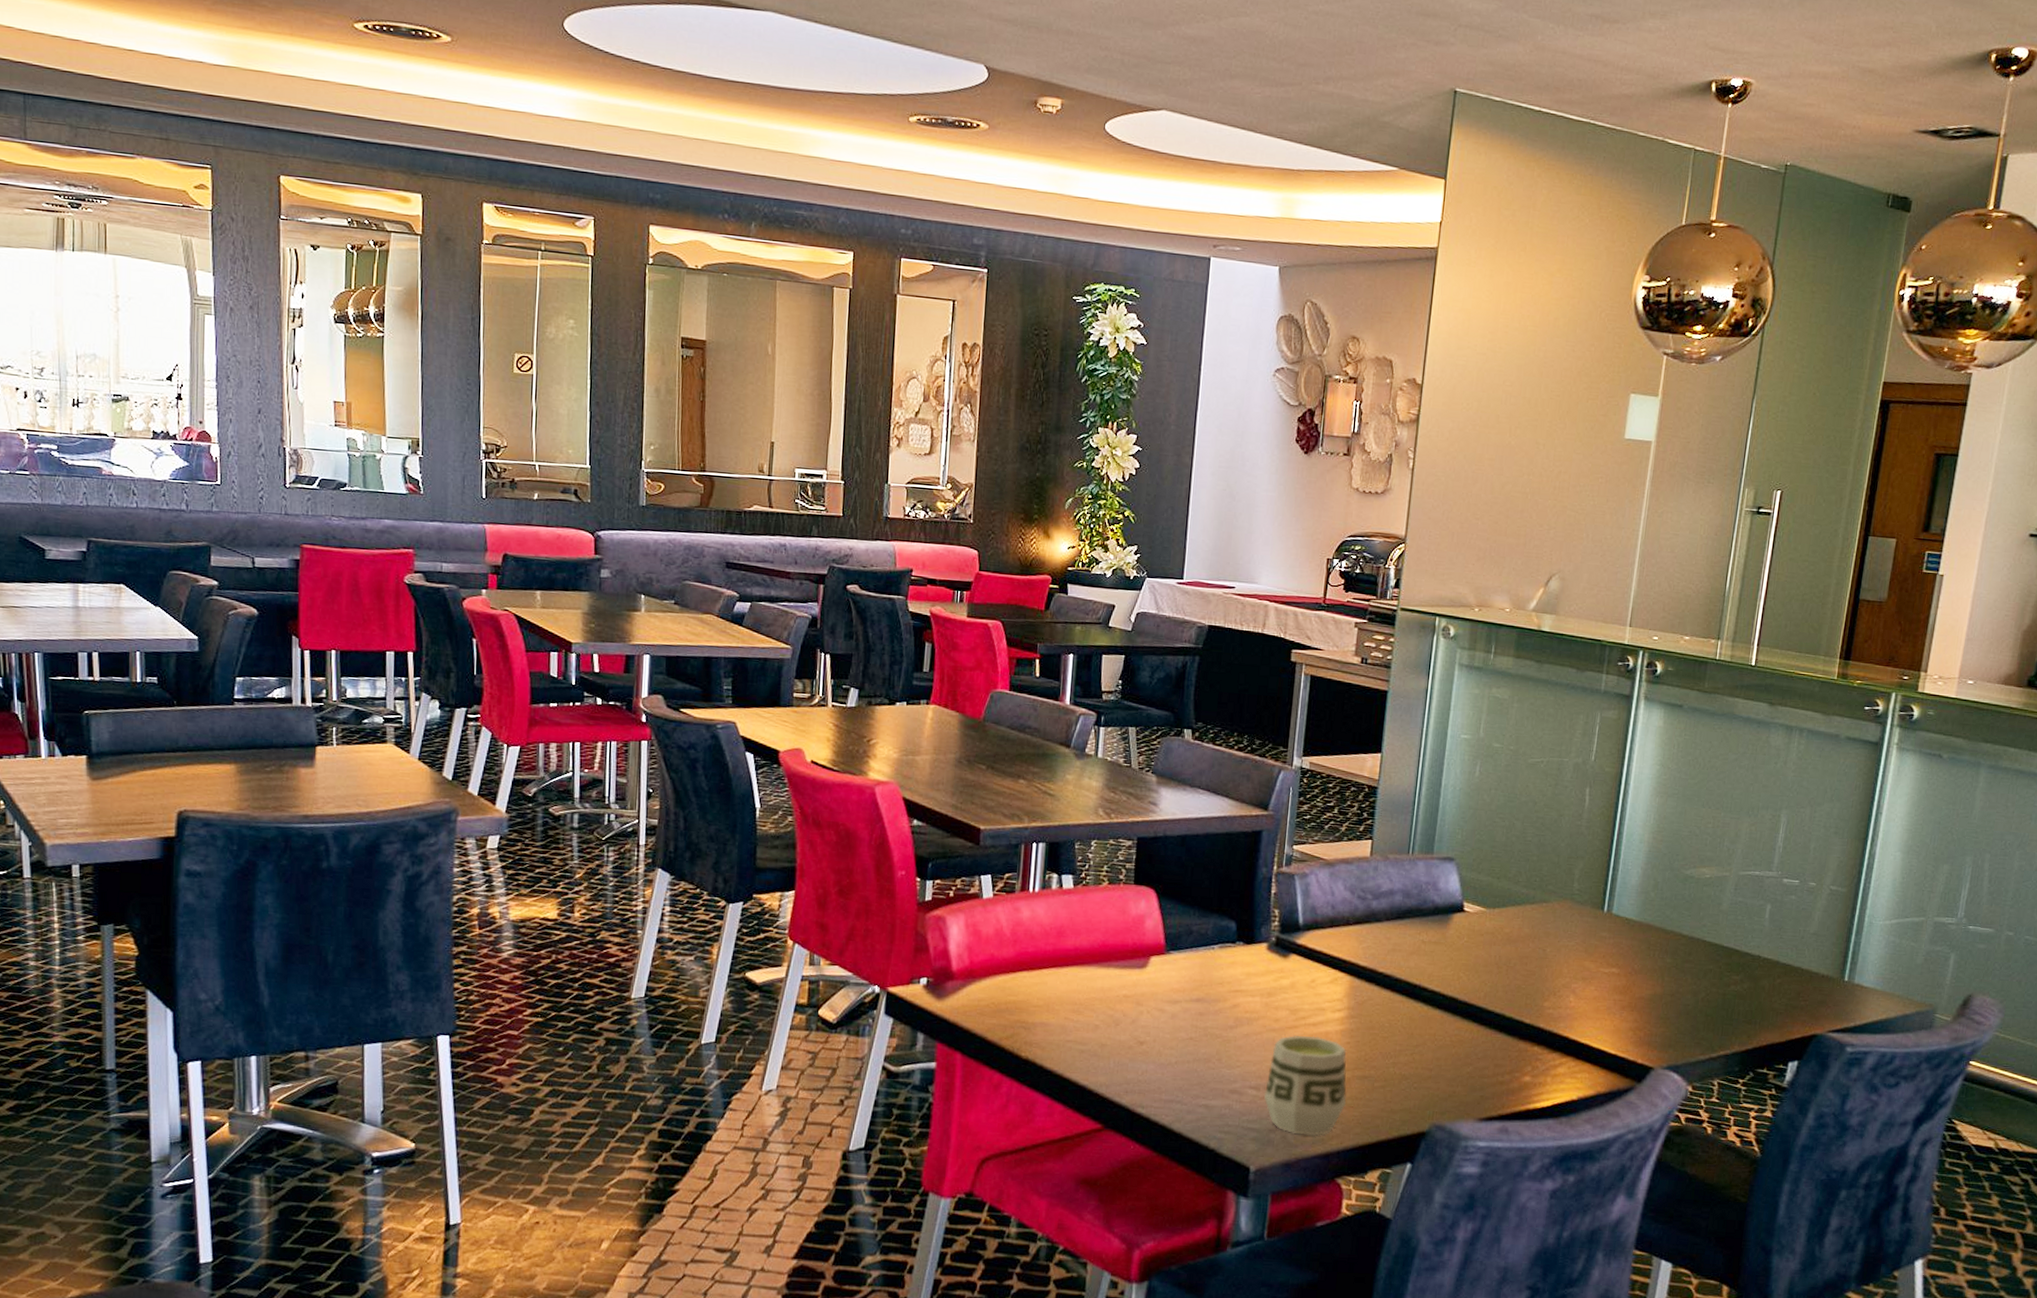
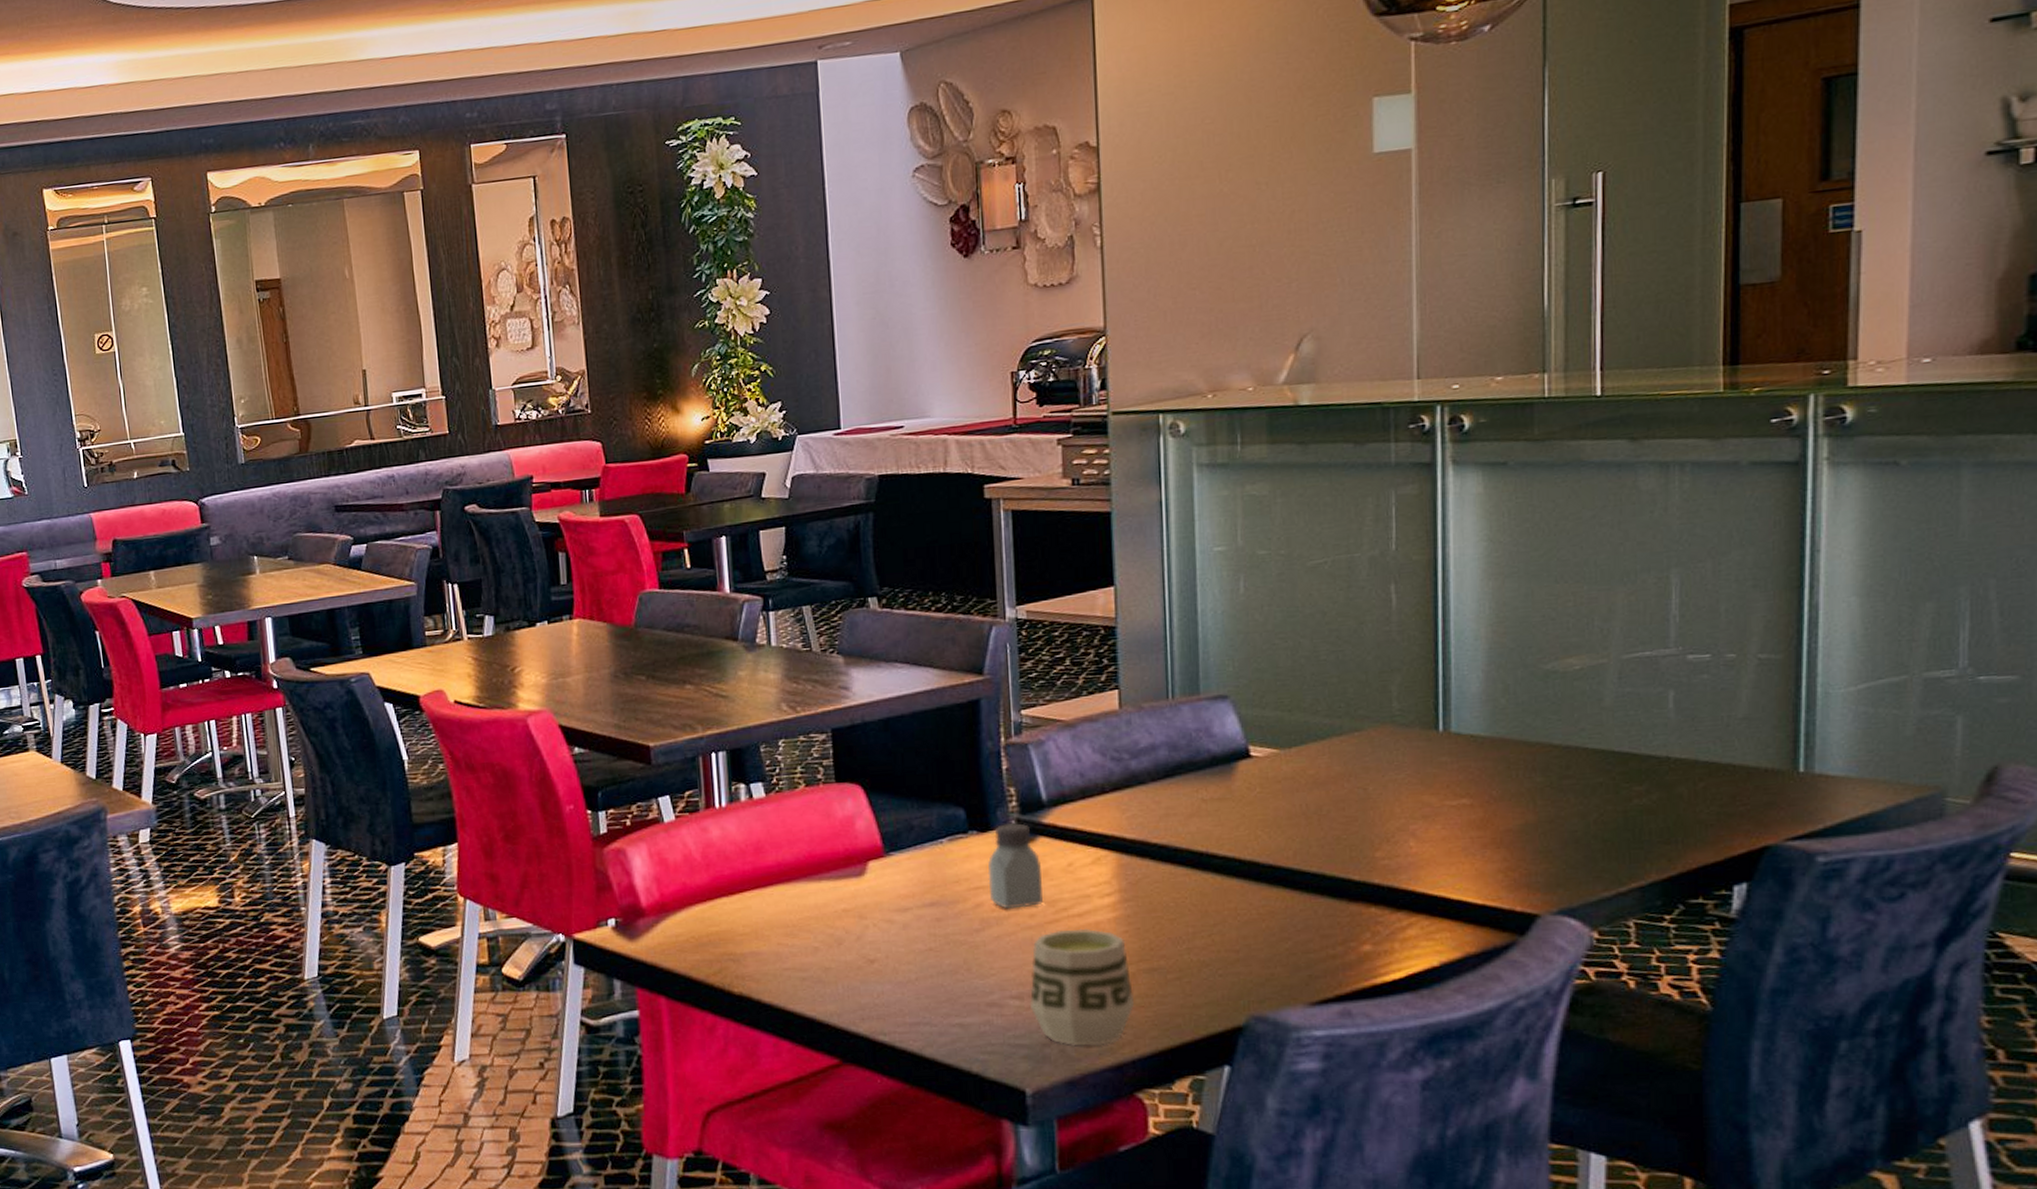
saltshaker: none [1246,940,1290,1013] -> present [987,823,1043,909]

